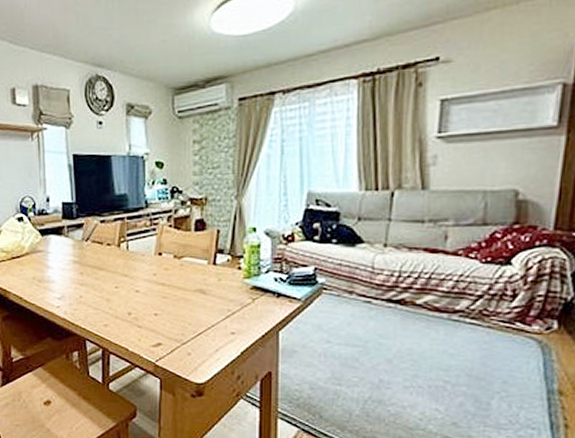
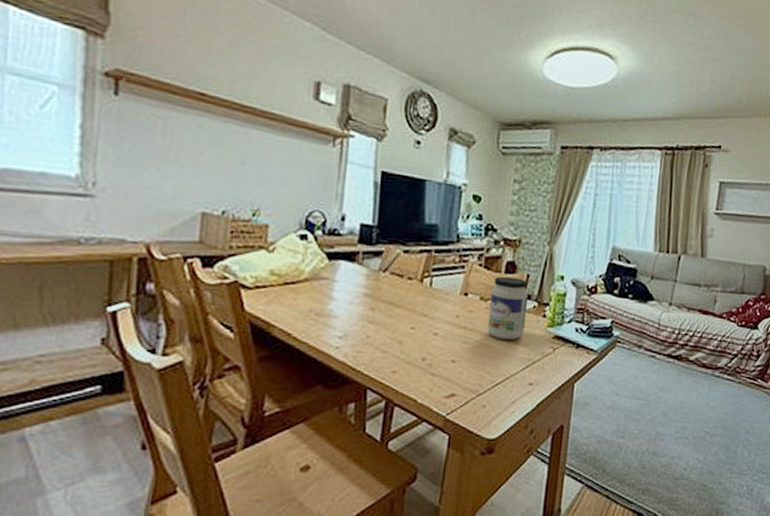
jar: none [183,234,220,294] -> present [487,276,528,341]

